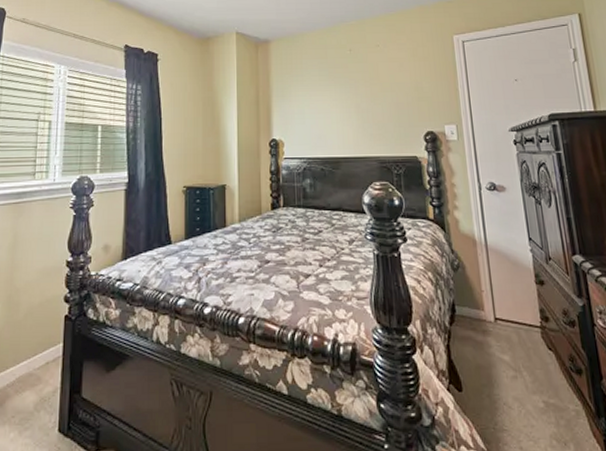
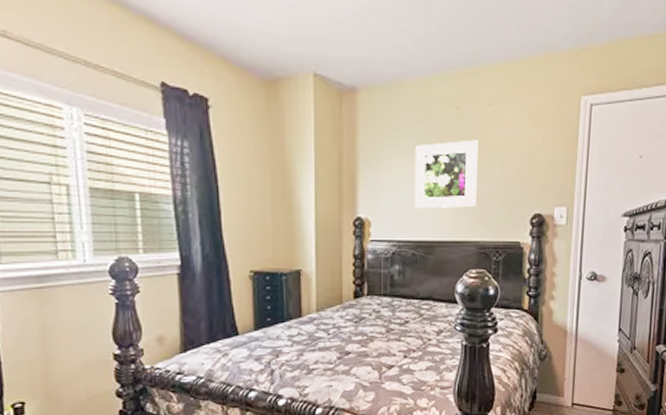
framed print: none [317,73,374,131] -> present [414,139,478,209]

